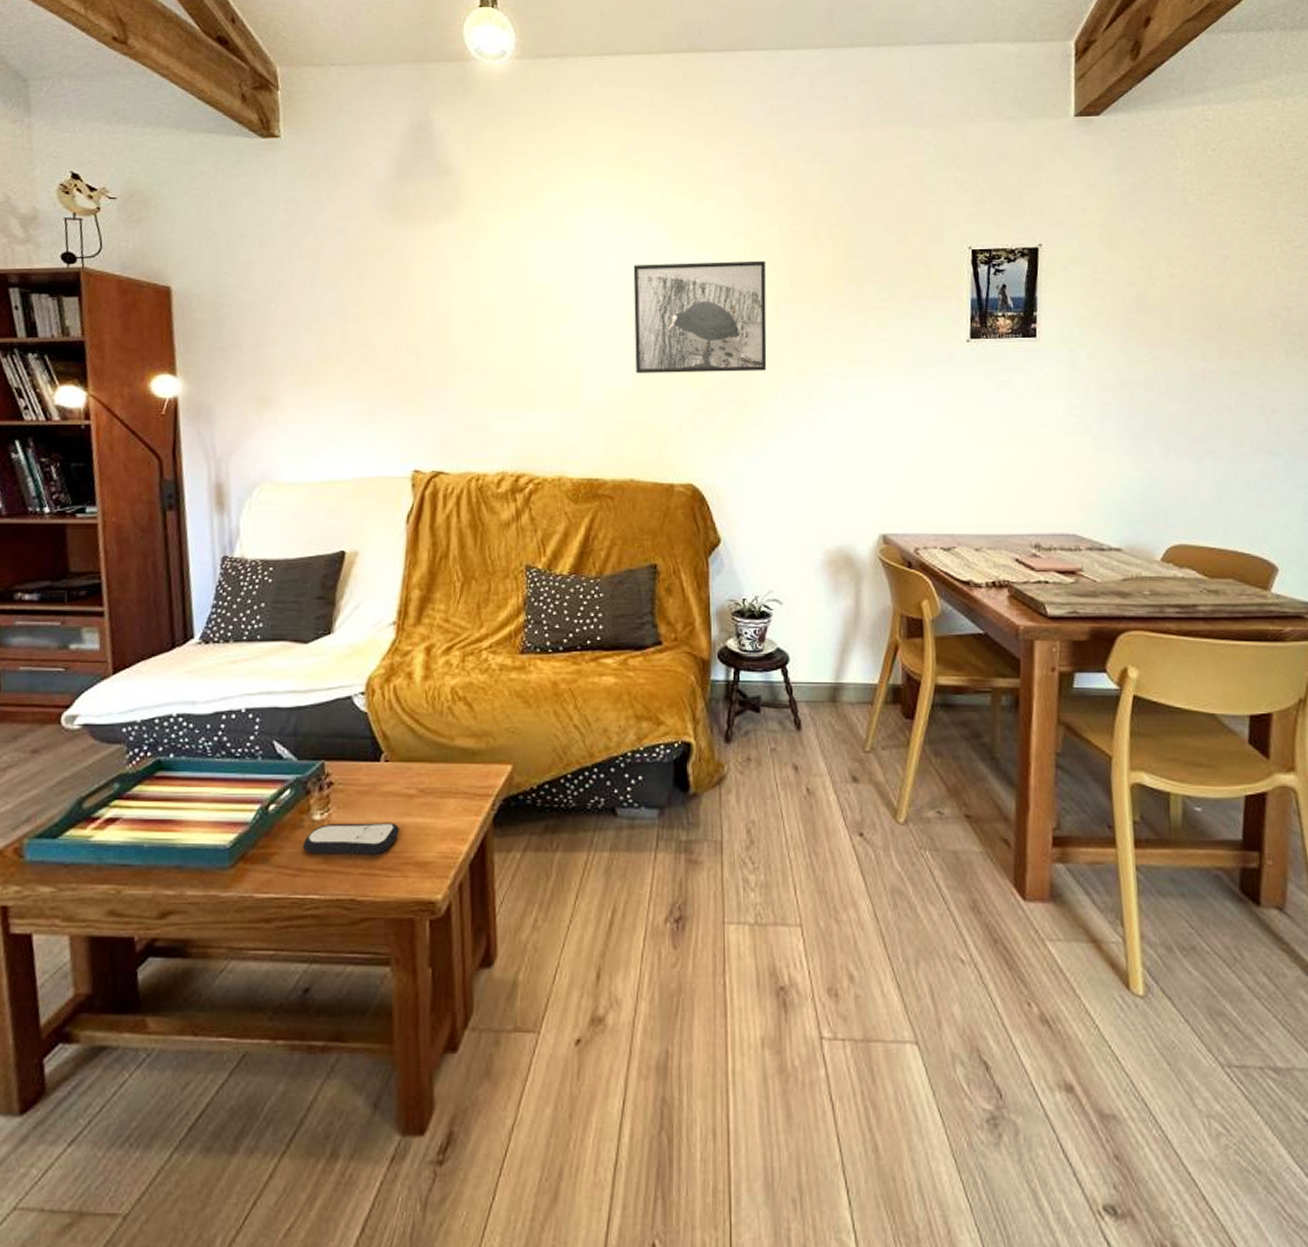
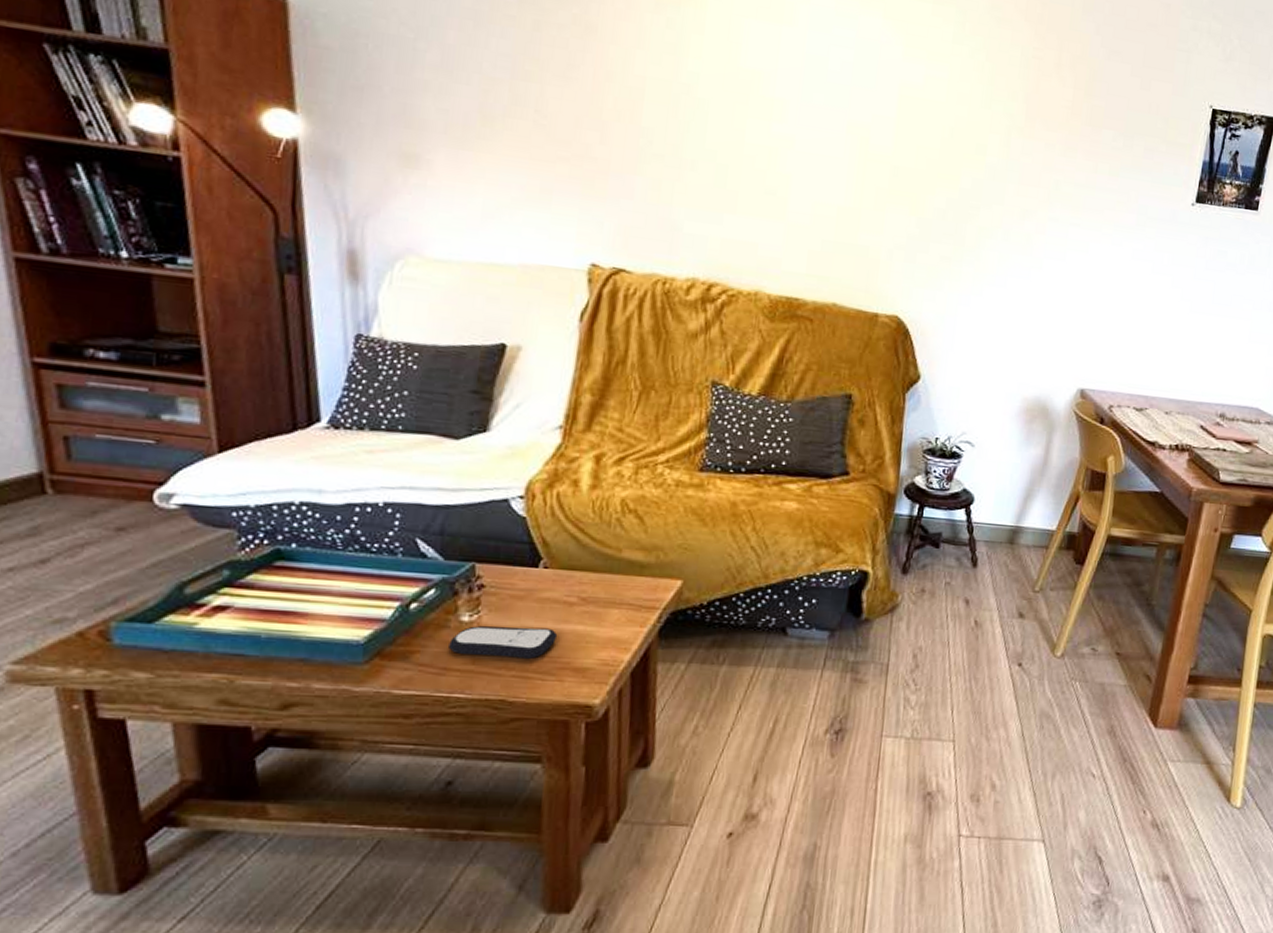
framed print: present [633,261,767,374] -> none [850,66,1003,207]

